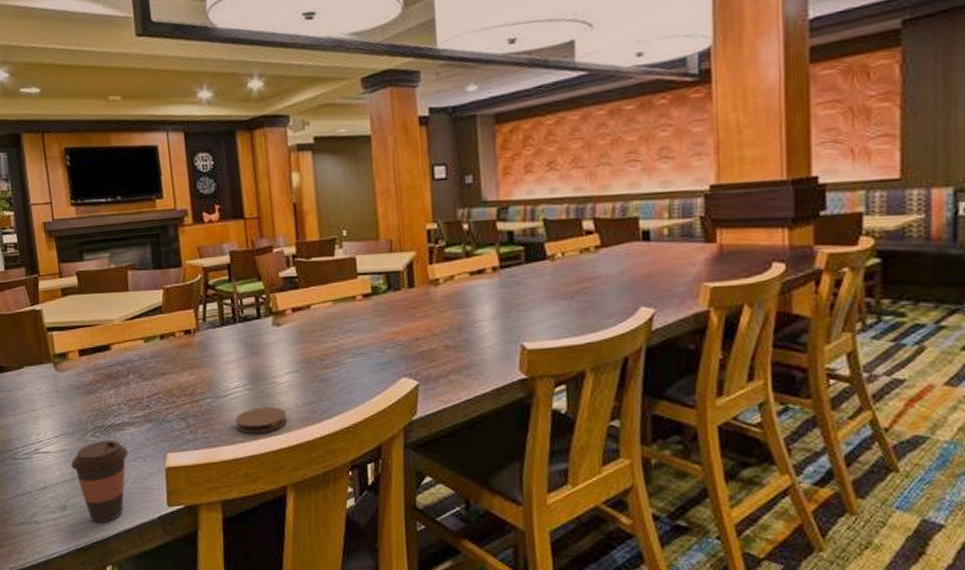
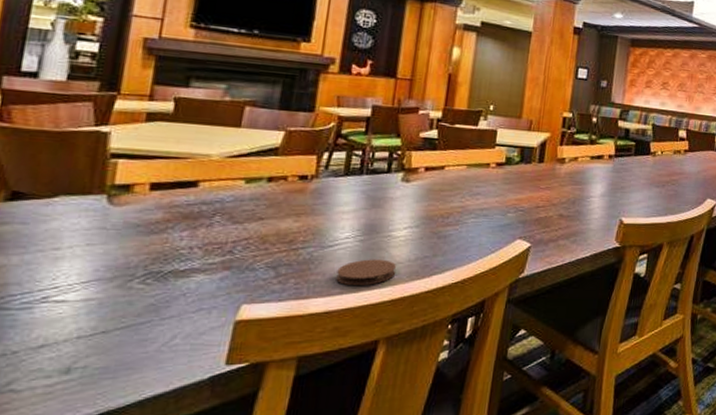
coffee cup: present [71,439,128,523] -> none [95,288,188,388]

